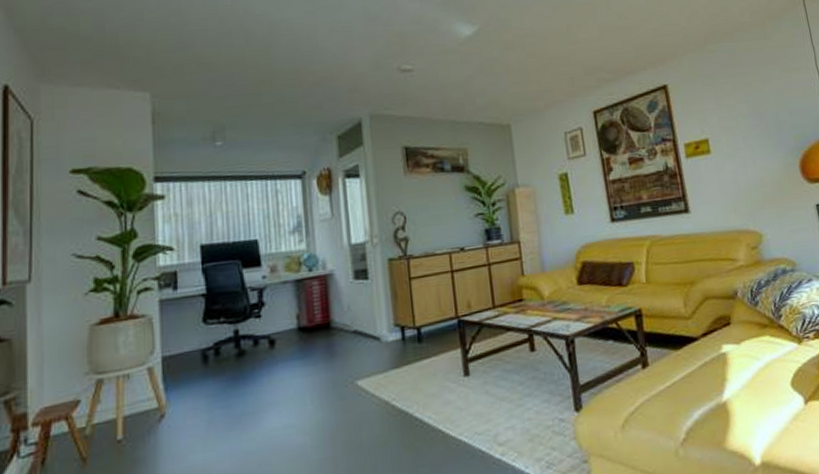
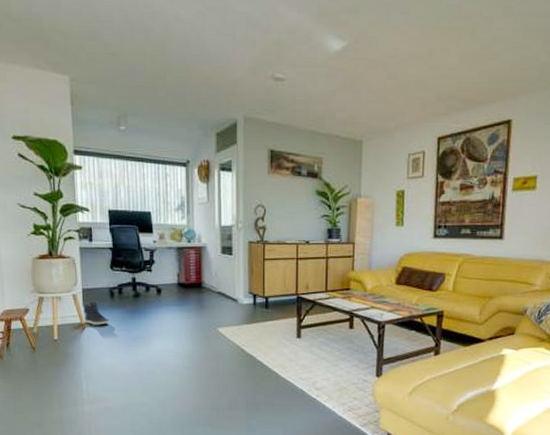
sneaker: none [163,372,203,408] -> present [83,301,110,325]

